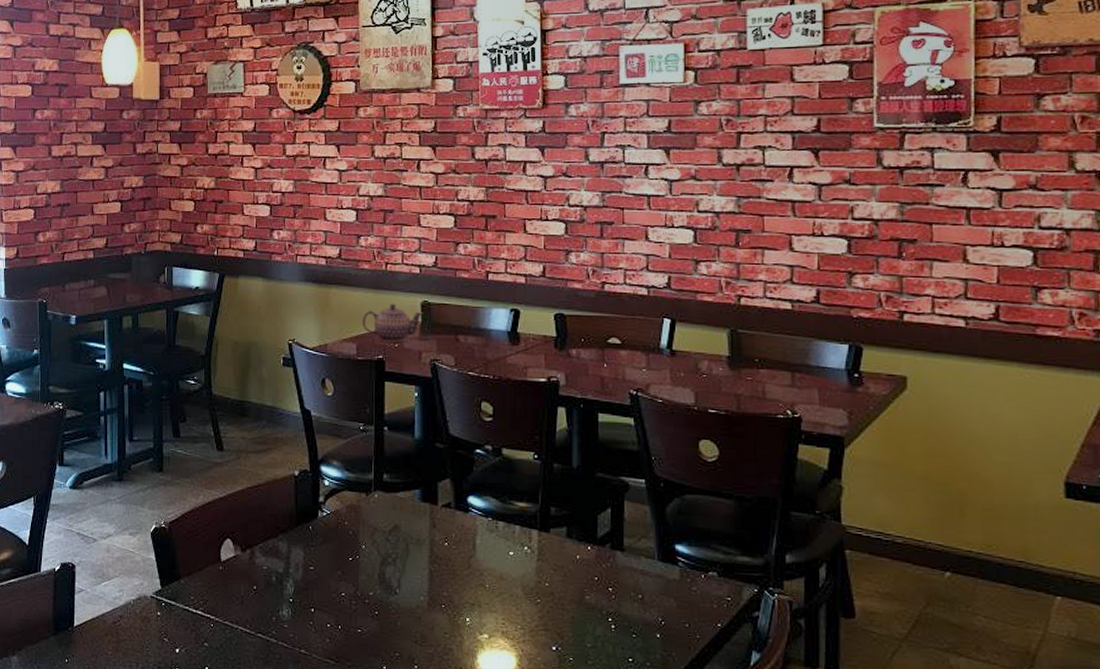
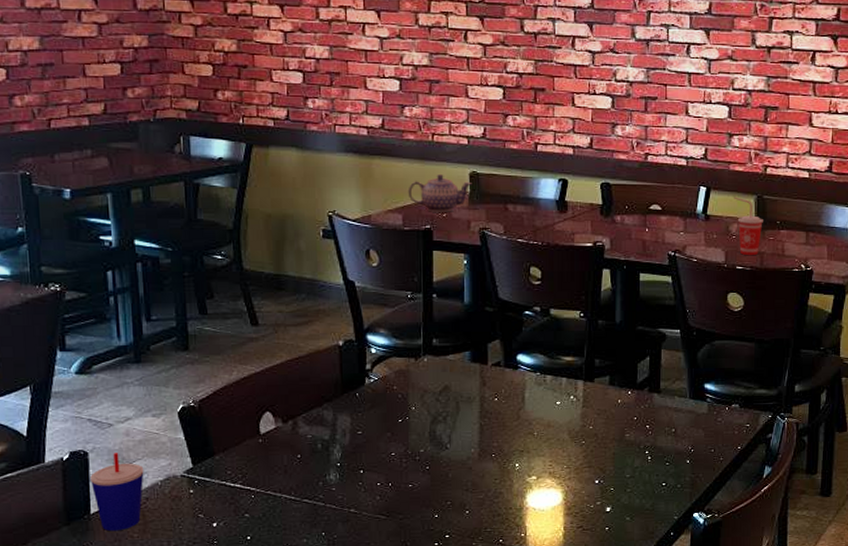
beverage cup: none [76,568,120,647] -> present [90,453,144,532]
beverage cup: none [703,330,739,398] -> present [734,197,763,256]

